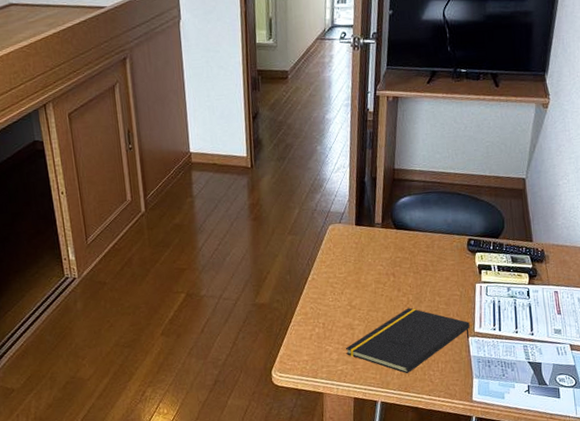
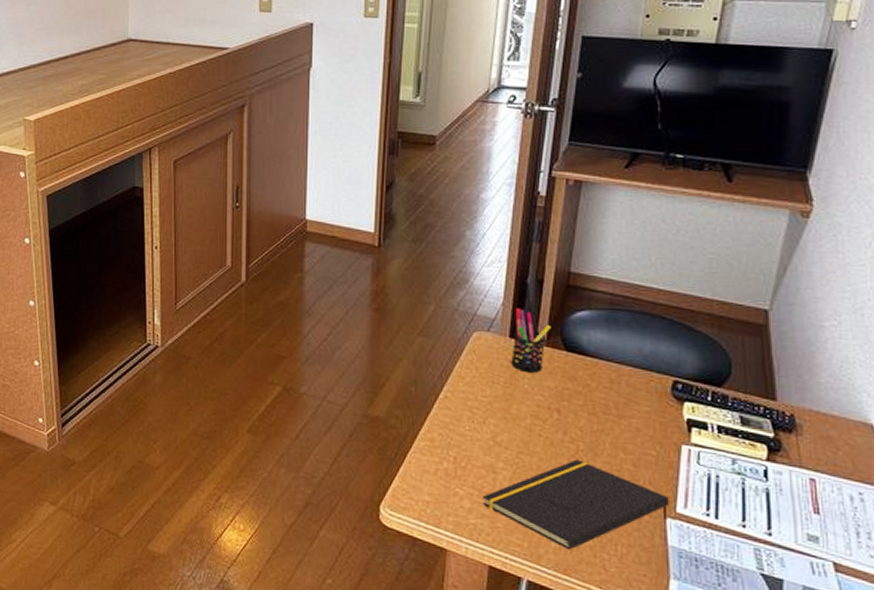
pen holder: none [358,201,384,250] -> present [511,307,551,373]

